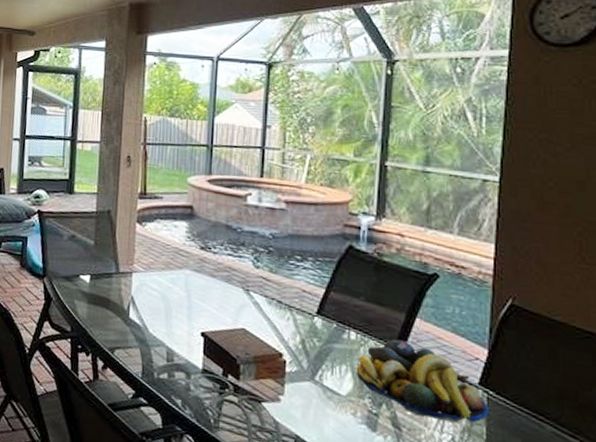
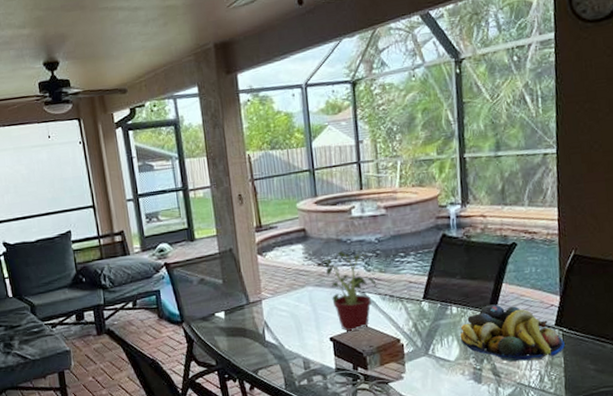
potted plant: none [207,239,265,333] -> present [323,251,377,332]

